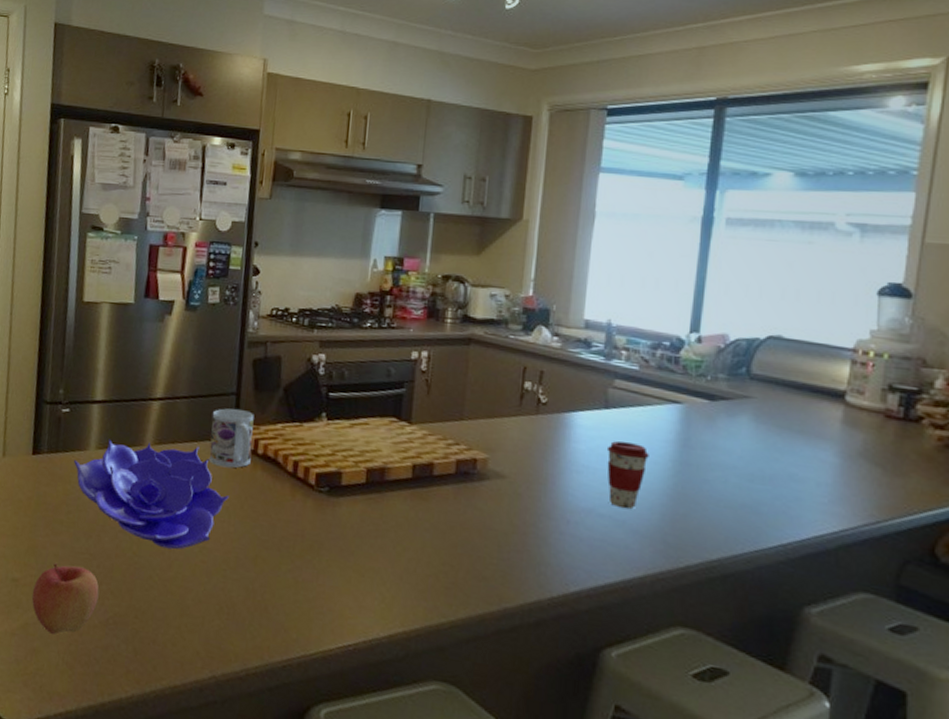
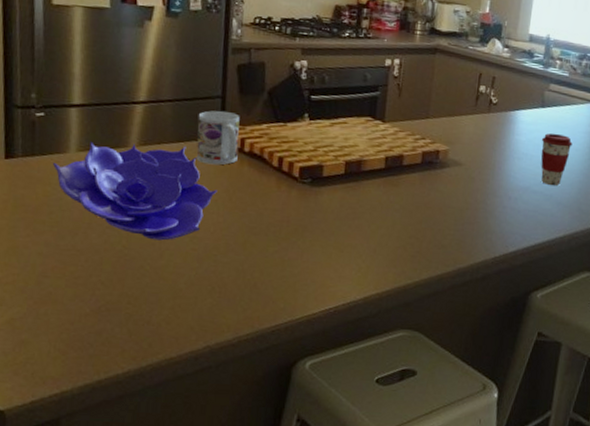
apple: present [31,563,99,635] -> none [15,261,89,326]

